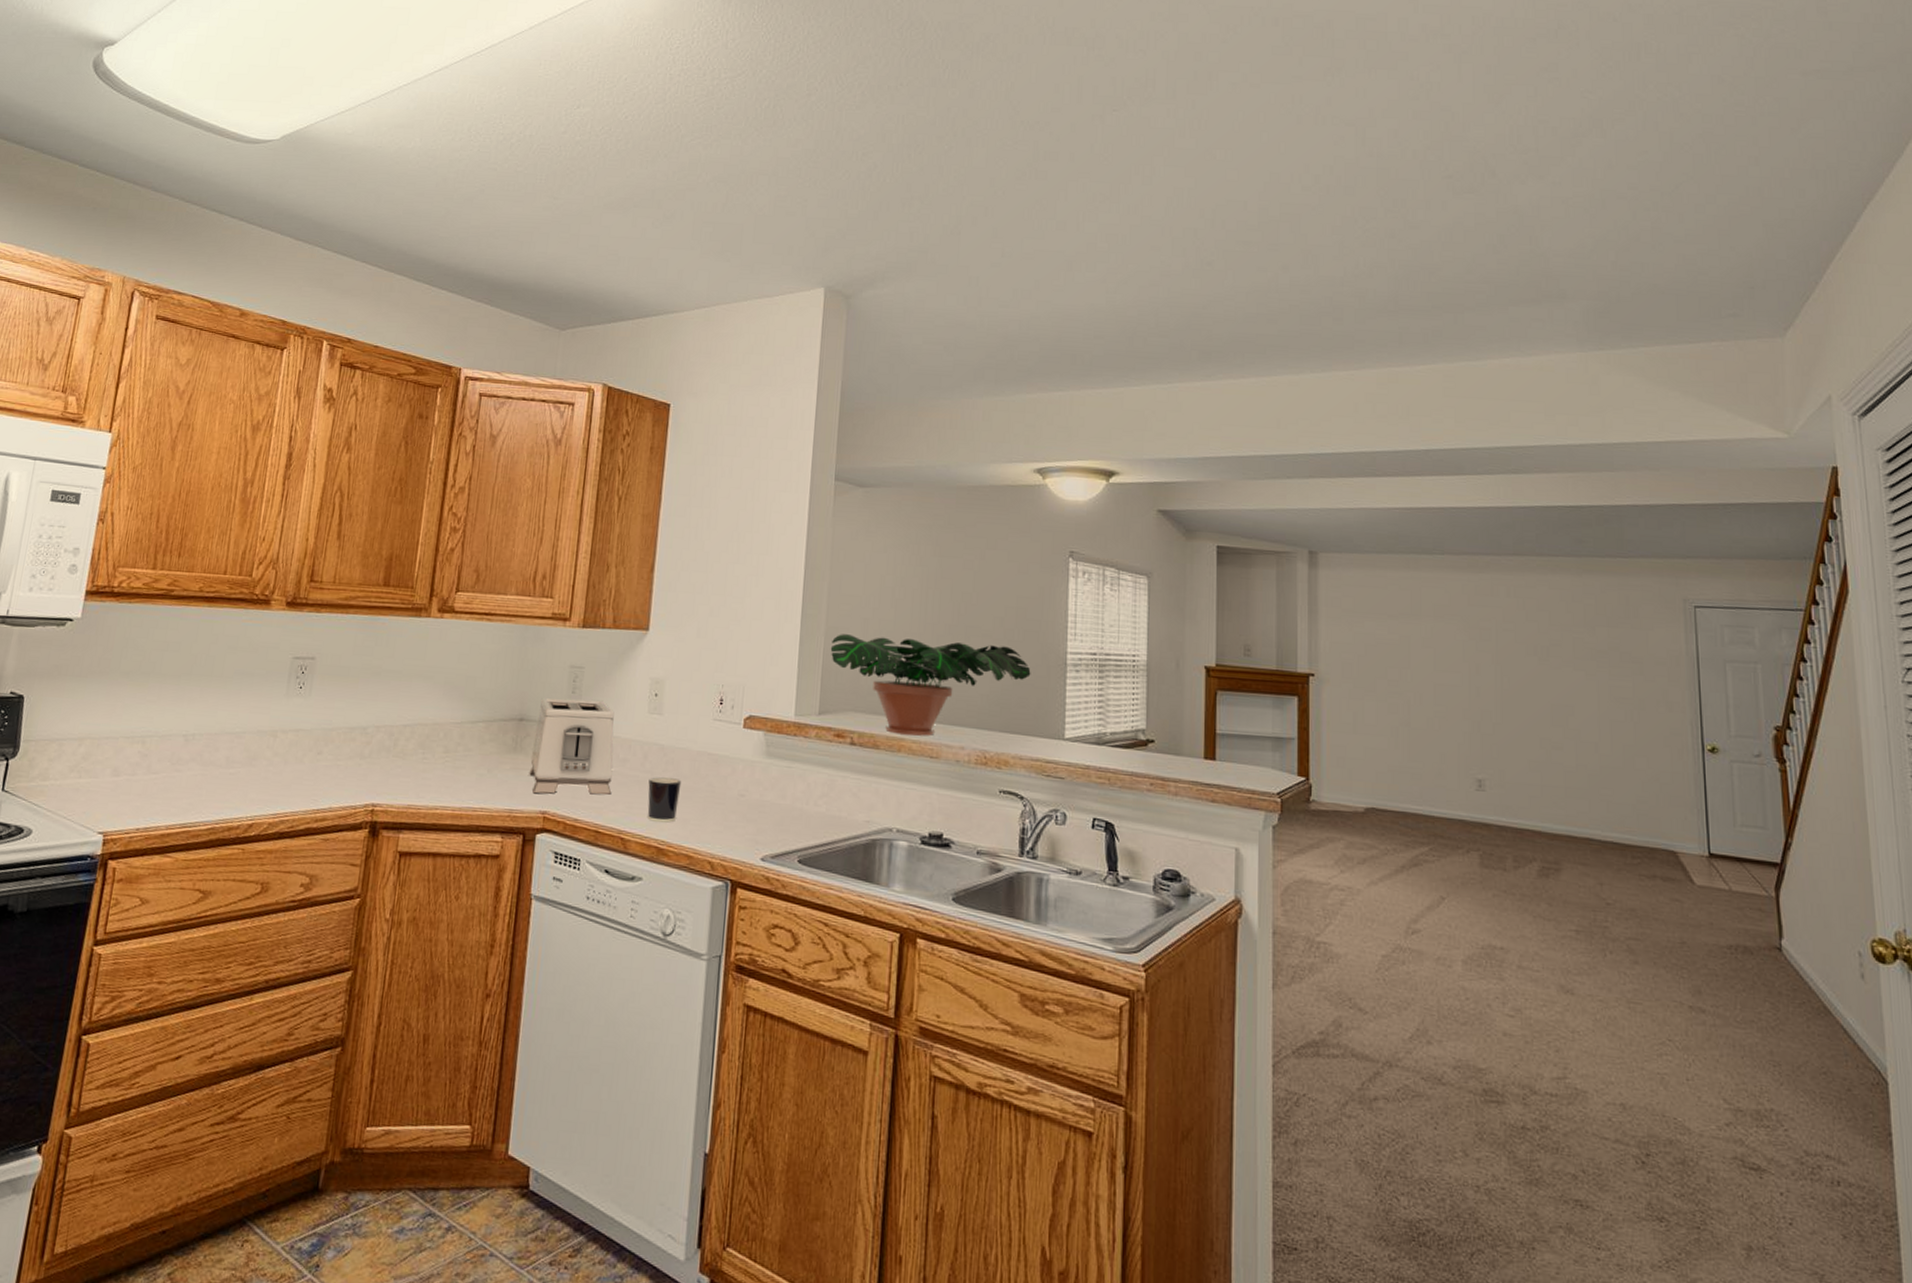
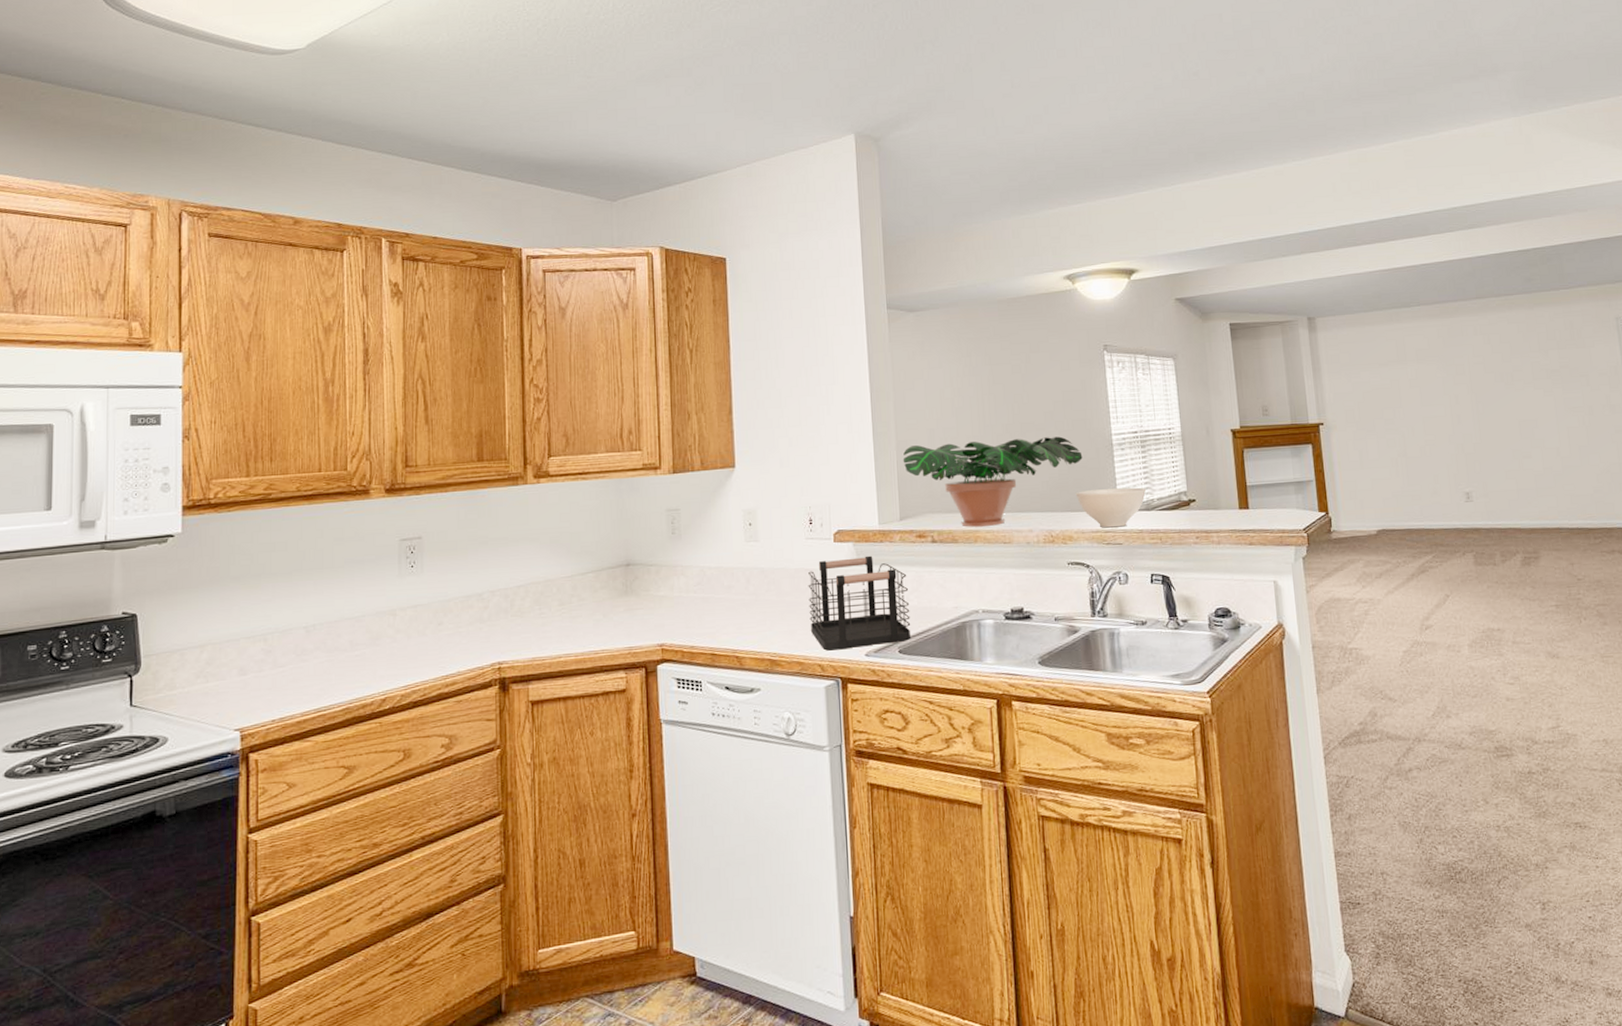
toaster: present [529,698,614,796] -> none [642,536,722,630]
mug: present [647,777,682,823] -> none [754,596,785,637]
dish rack: none [705,747,818,851] -> present [808,555,911,651]
bowl: none [1018,711,1099,759] -> present [1075,487,1147,528]

